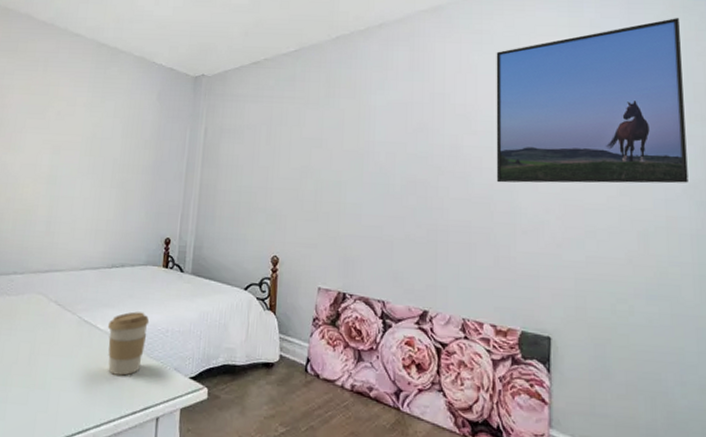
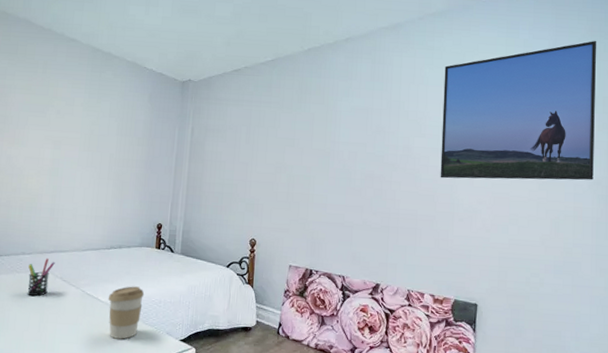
pen holder: none [17,278,50,323] -> present [27,258,55,297]

